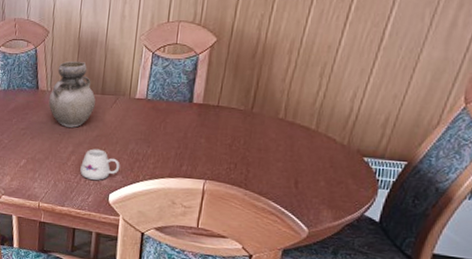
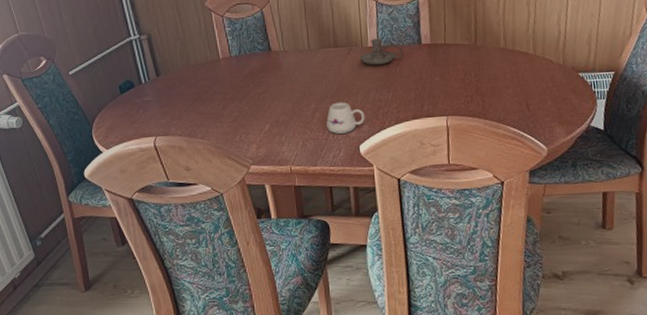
vase: present [48,61,96,128] -> none [283,18,330,85]
candle holder: none [125,91,172,119] -> present [360,38,404,66]

